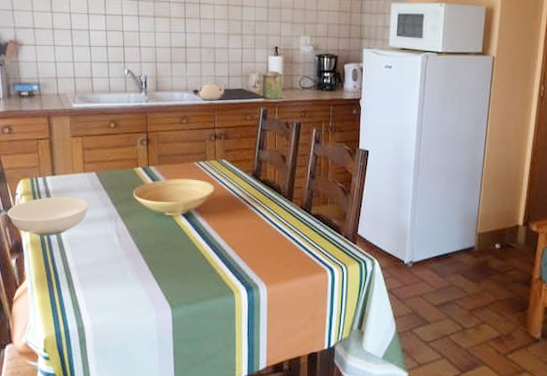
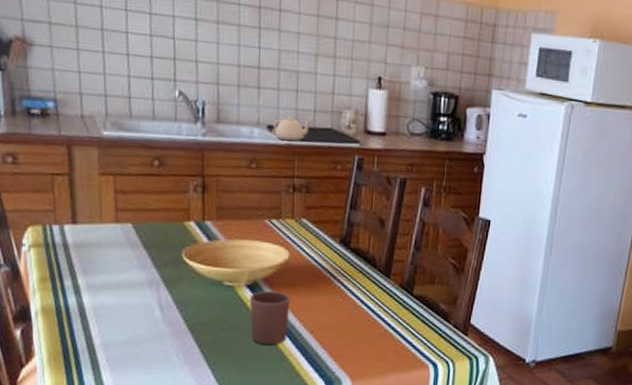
bowl: present [7,197,90,237] -> none [9,252,123,303]
mug: none [185,218,216,261] -> present [250,291,291,345]
canister: present [262,70,284,100] -> none [358,107,387,147]

